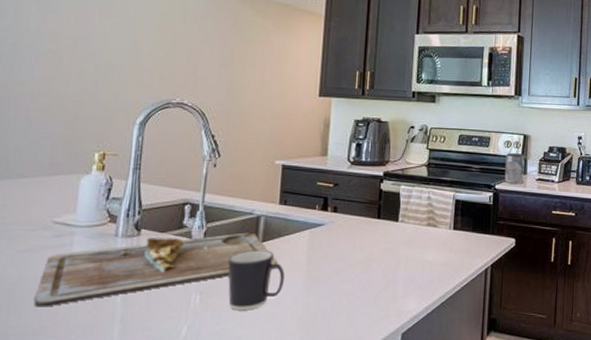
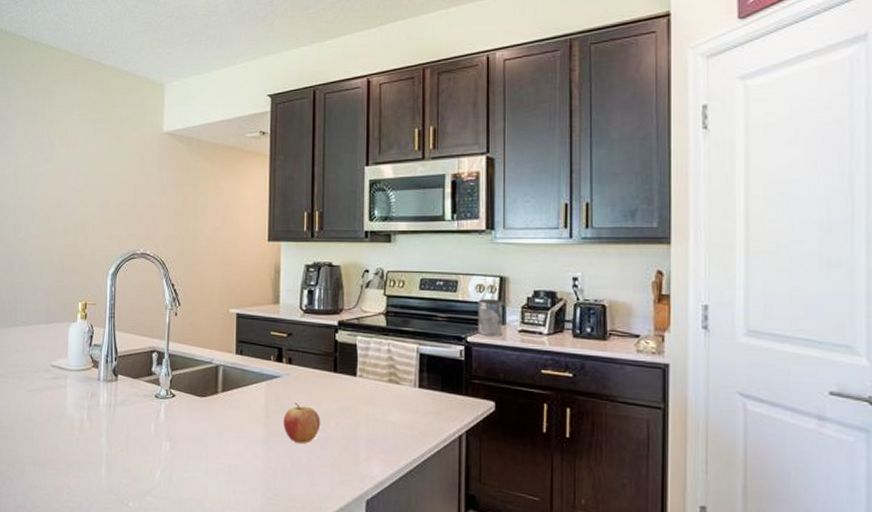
cutting board: present [34,232,277,307] -> none [41,382,237,442]
mug: present [227,250,285,311] -> none [192,400,245,461]
fruit: none [325,249,363,286] -> present [283,403,321,443]

